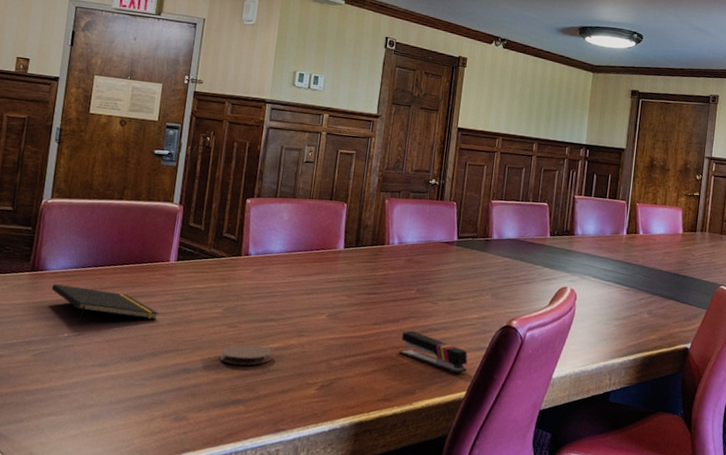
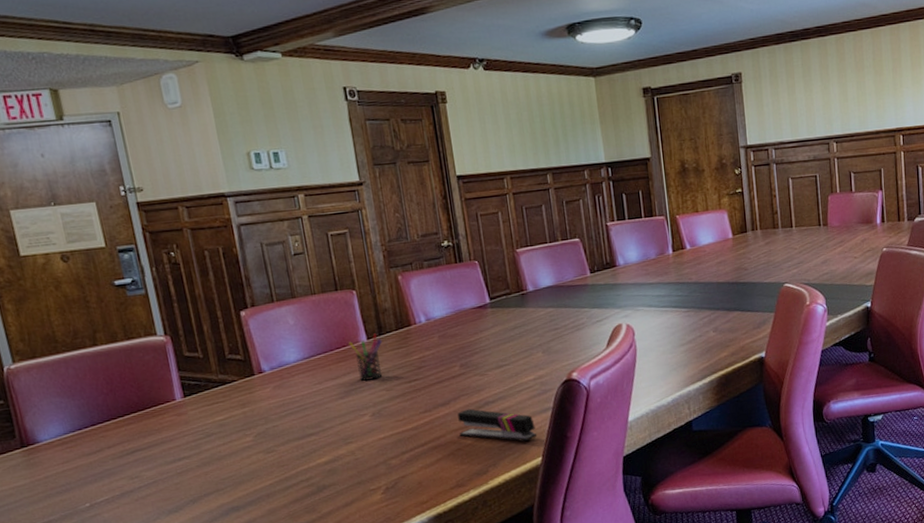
notepad: present [51,284,159,325] -> none [51,446,183,491]
coaster: present [219,344,273,366] -> none [265,463,324,491]
pen holder: none [328,244,357,285] -> present [349,333,383,381]

